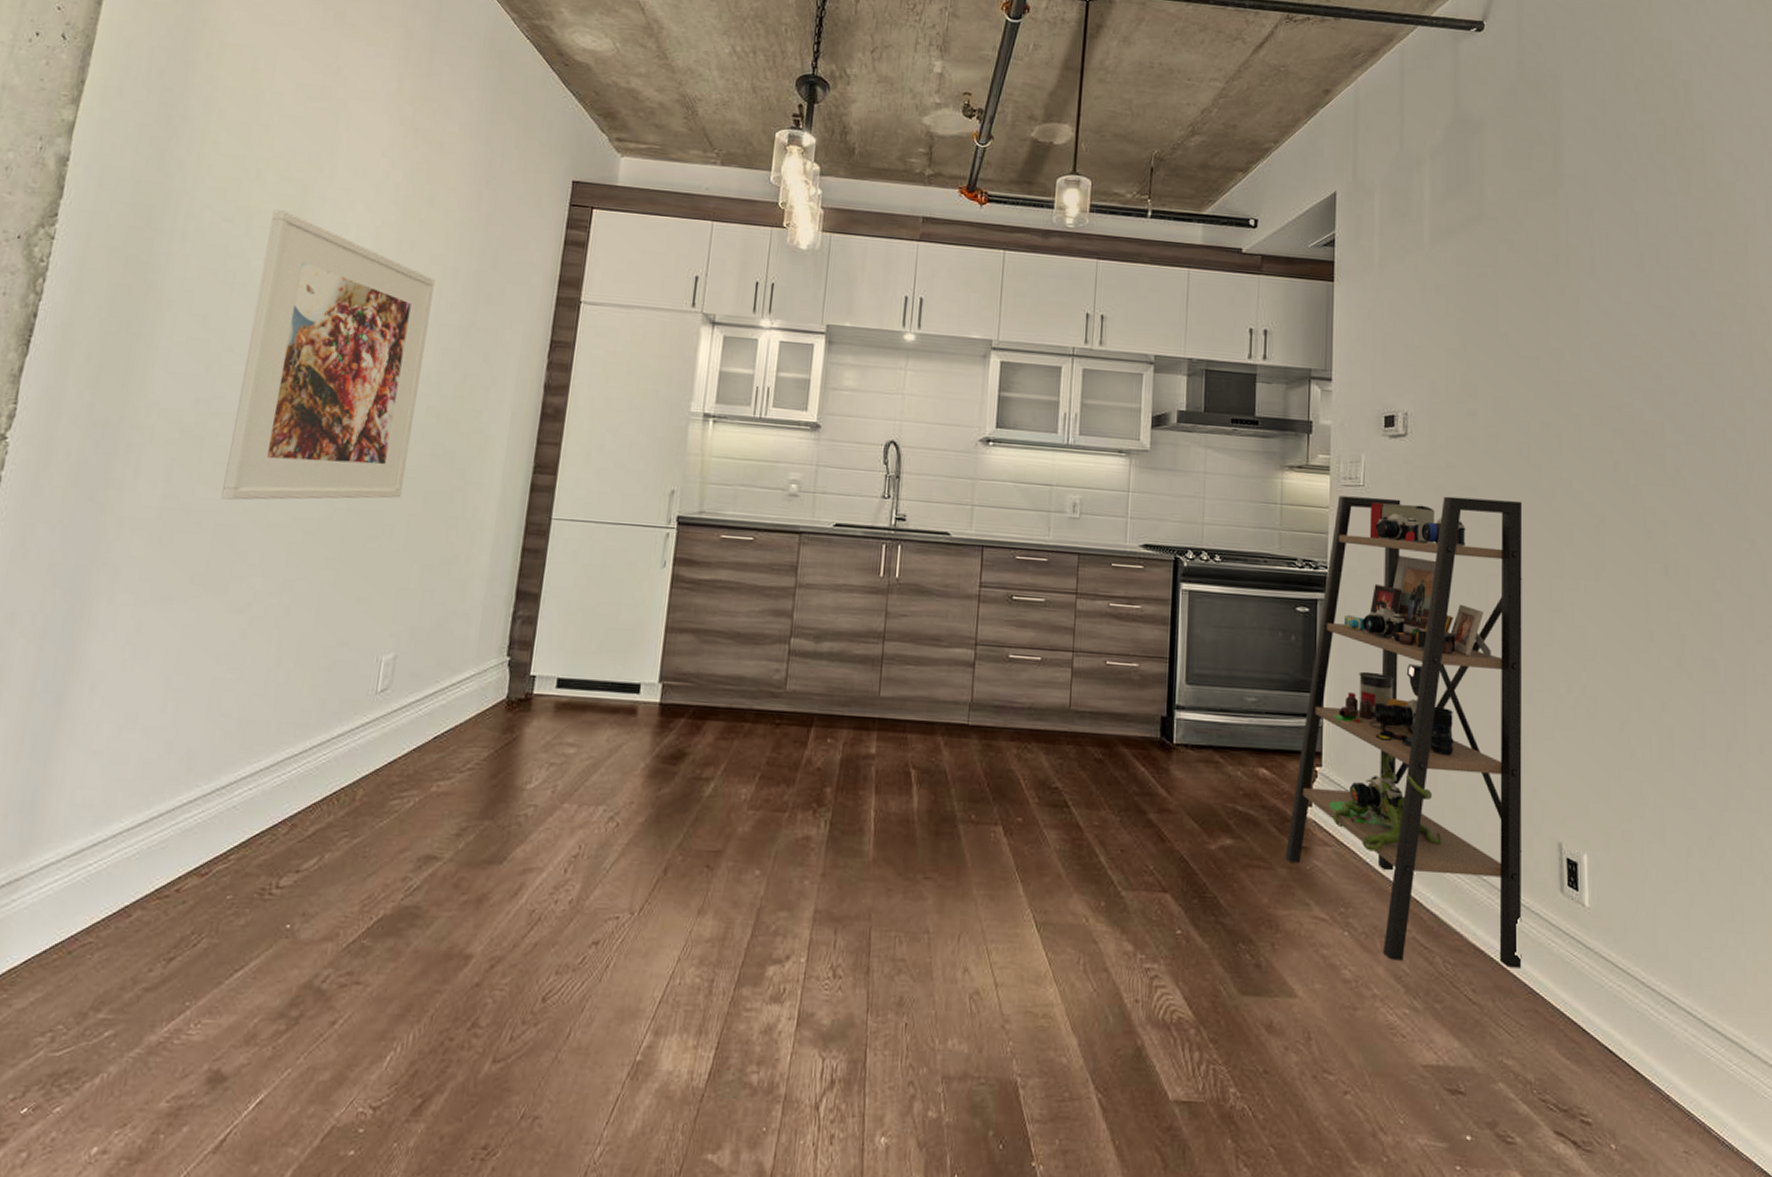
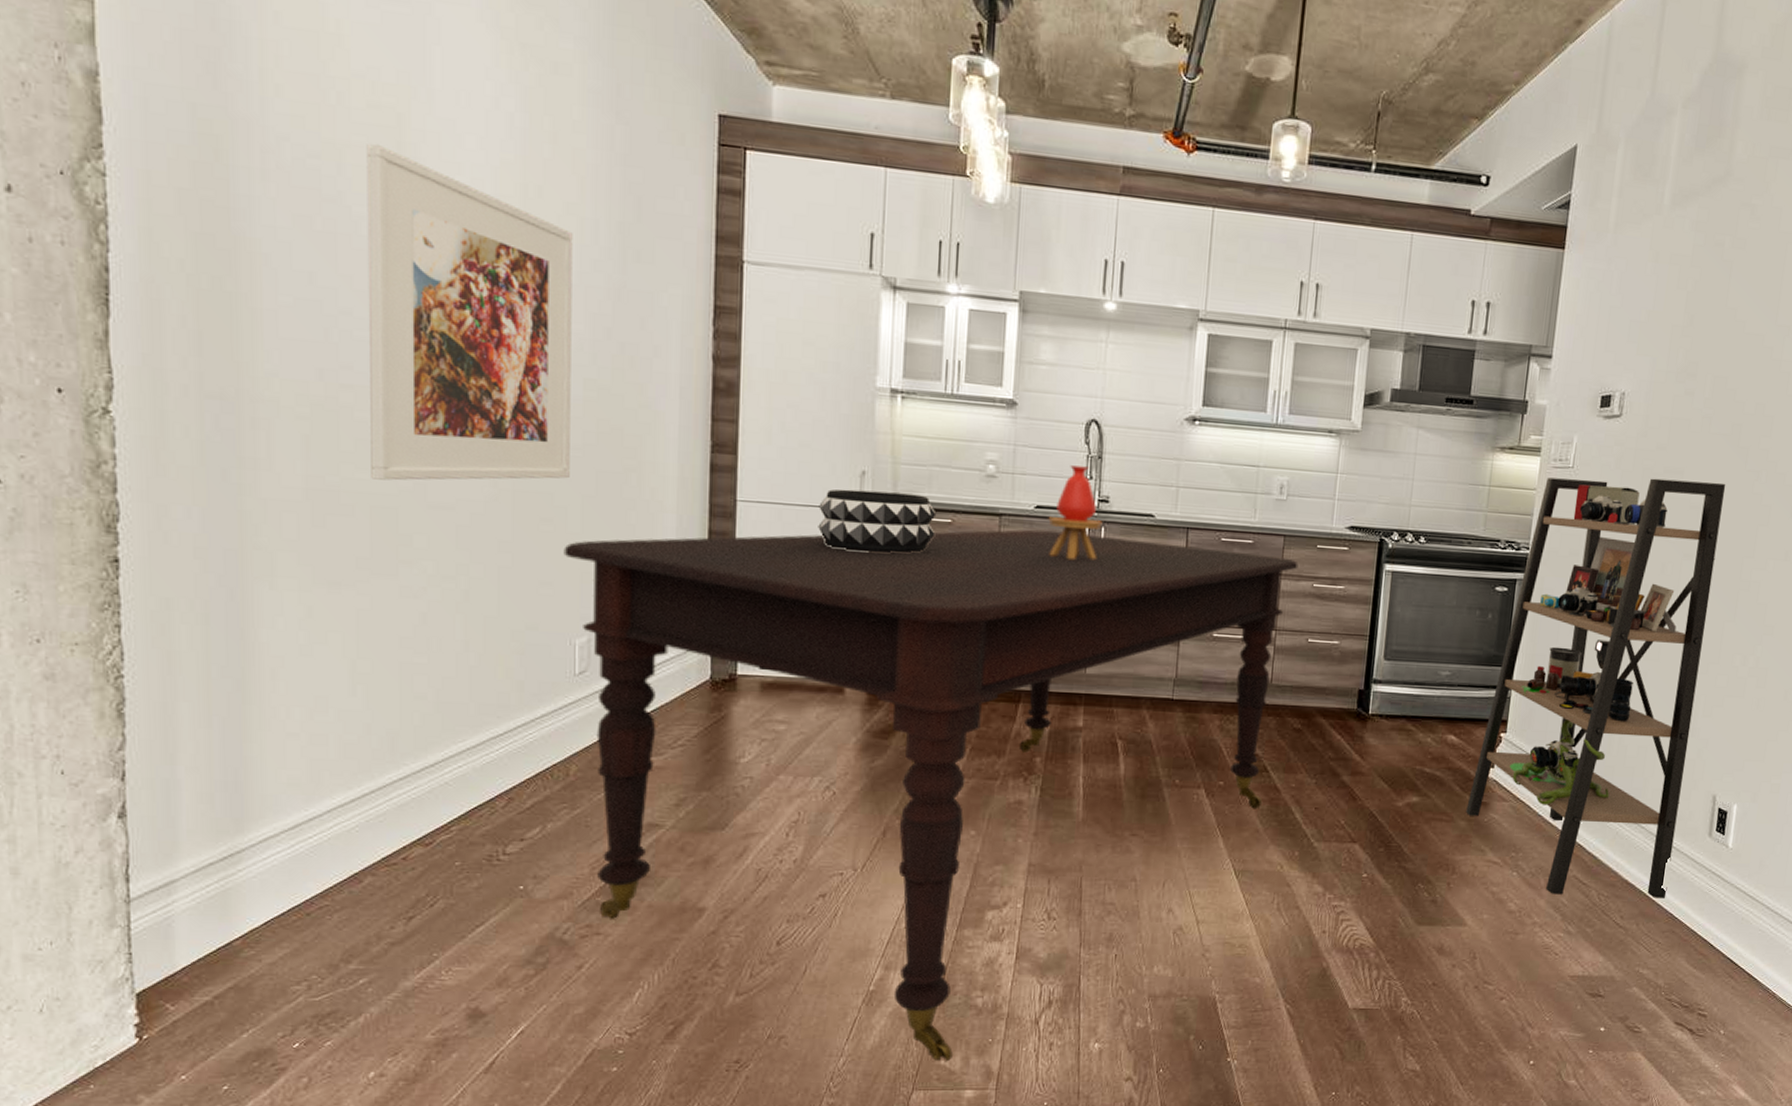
dining table: none [363,547,1094,1156] -> present [563,529,1299,1062]
decorative bowl: none [625,507,739,571] -> present [818,489,937,553]
vase: none [846,485,899,577] -> present [1048,465,1103,559]

